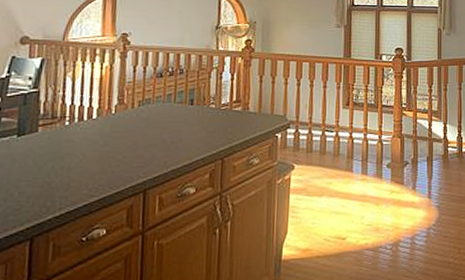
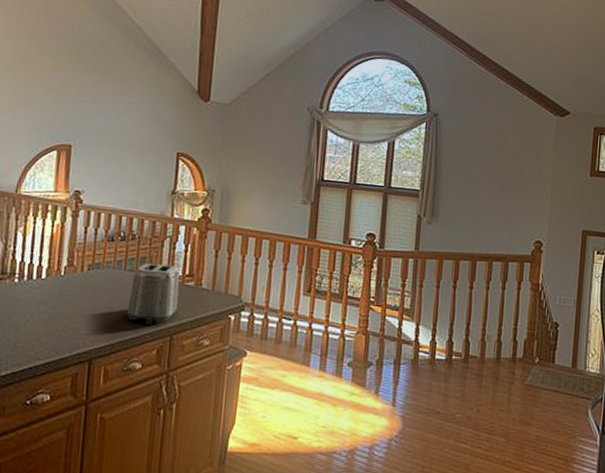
toaster: none [179,94,228,152] -> present [127,263,180,326]

